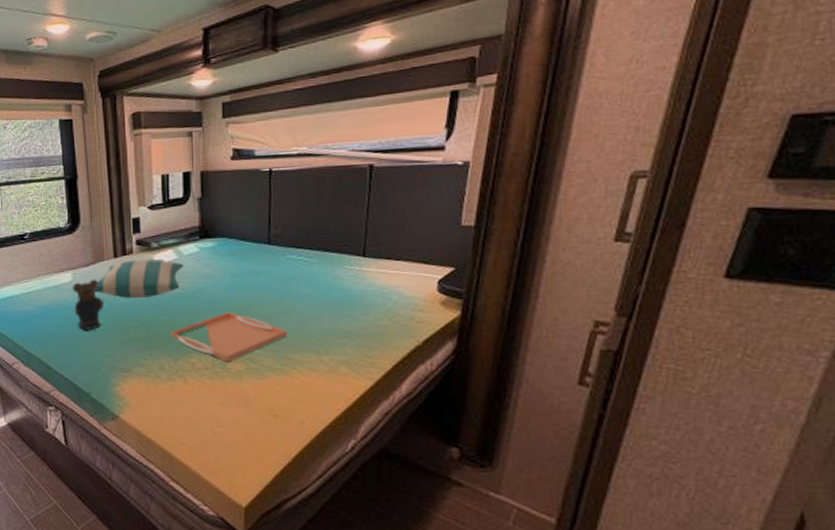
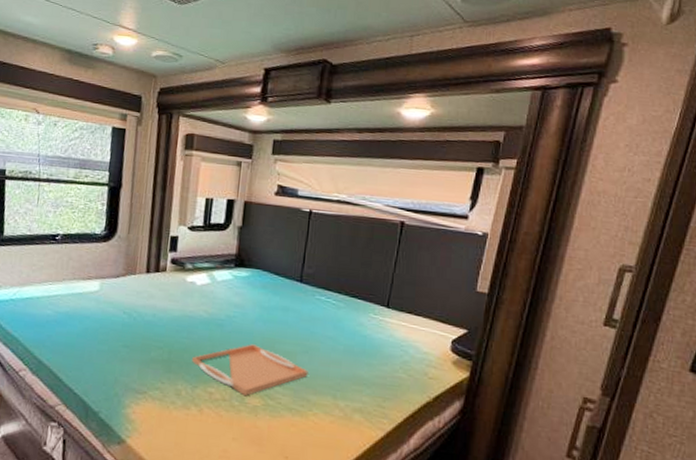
teddy bear: present [72,279,105,330] -> none [96,291,129,345]
pillow: present [95,260,185,298] -> none [121,278,216,319]

